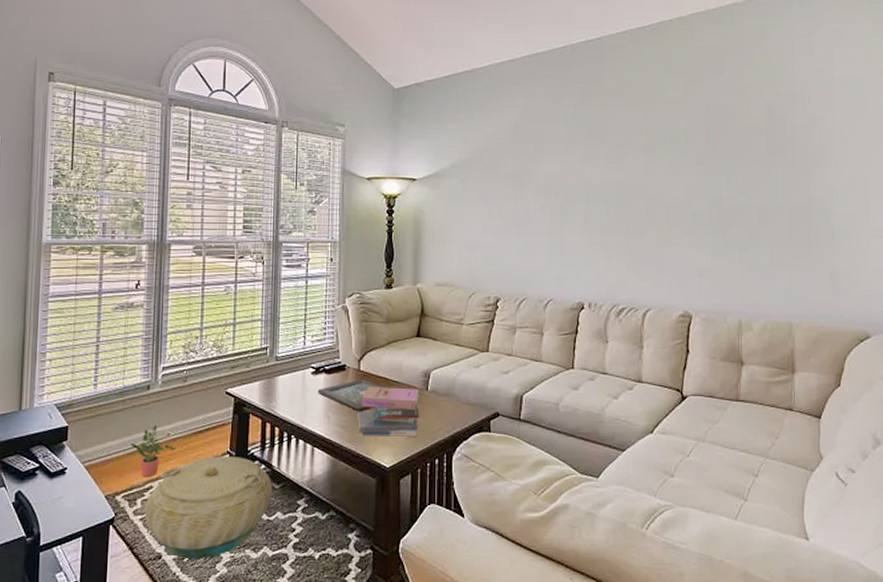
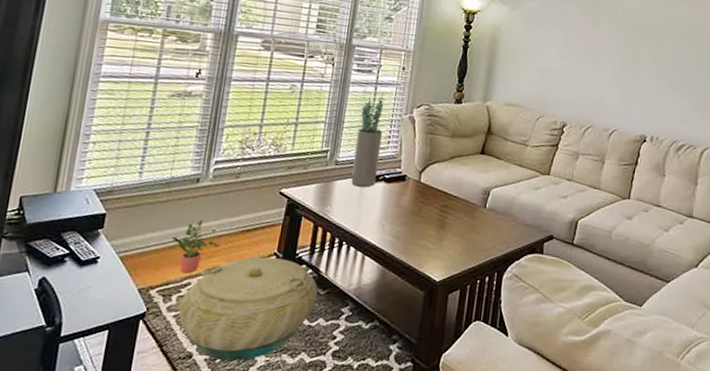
vase: none [293,285,319,380] -> present [351,92,385,187]
decorative tray: present [317,378,387,412] -> none [374,190,445,224]
books: present [357,386,419,436] -> none [412,198,477,253]

